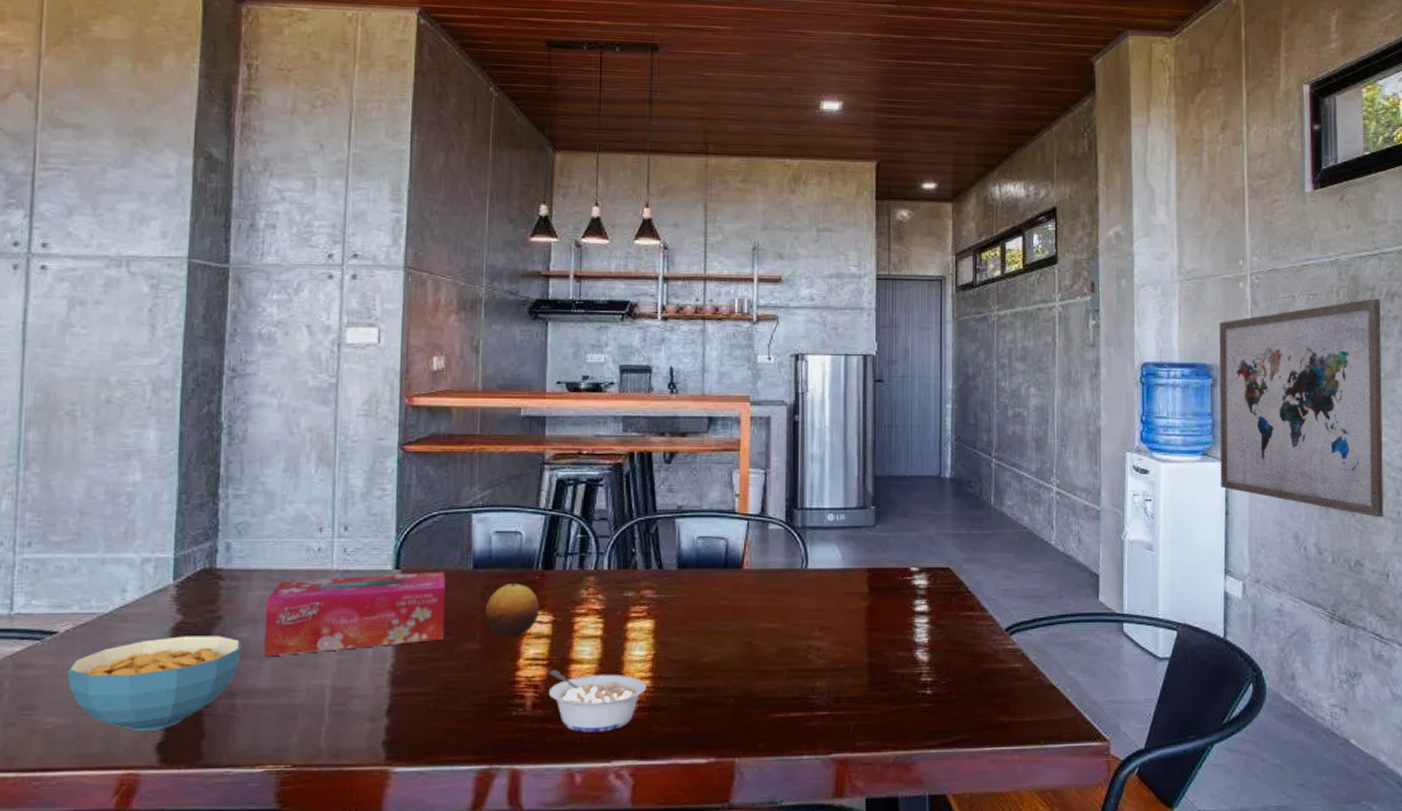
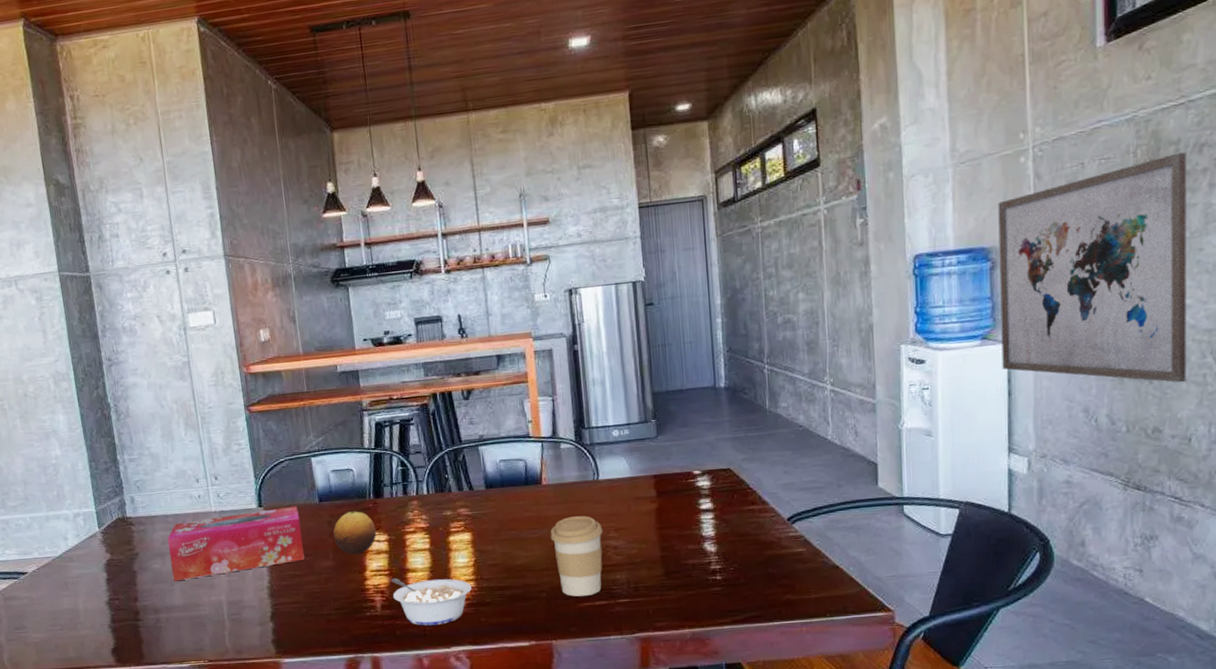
cereal bowl: present [67,635,242,731] -> none [40,567,157,641]
coffee cup: none [746,609,806,705] -> present [550,516,603,597]

